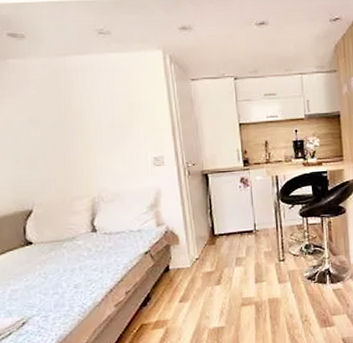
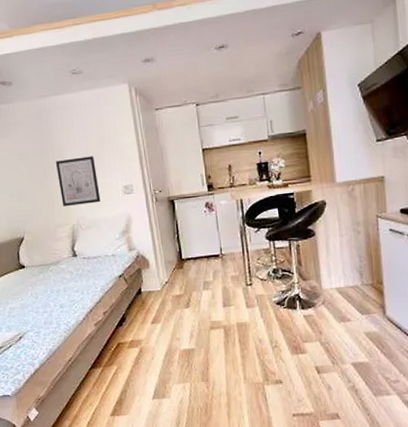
wall art: none [74,123,127,177] -> present [55,156,101,206]

